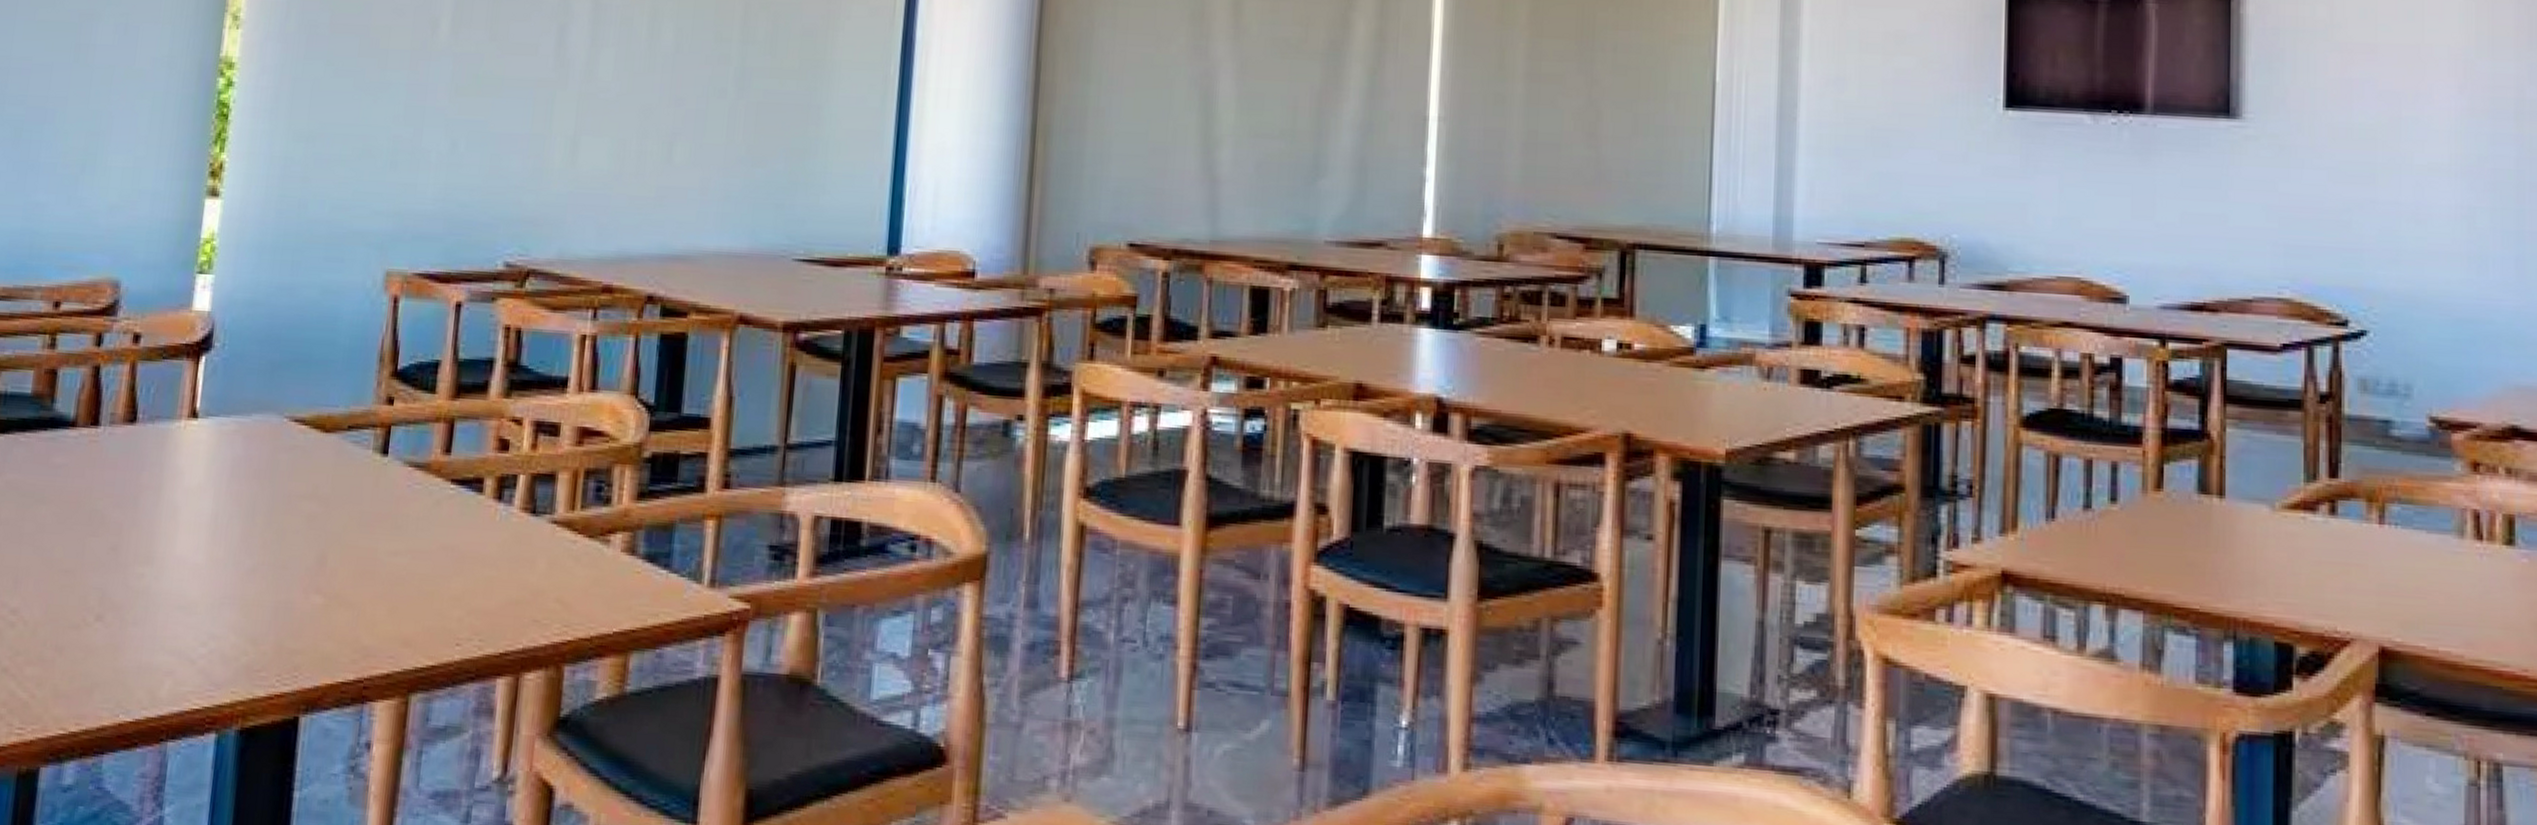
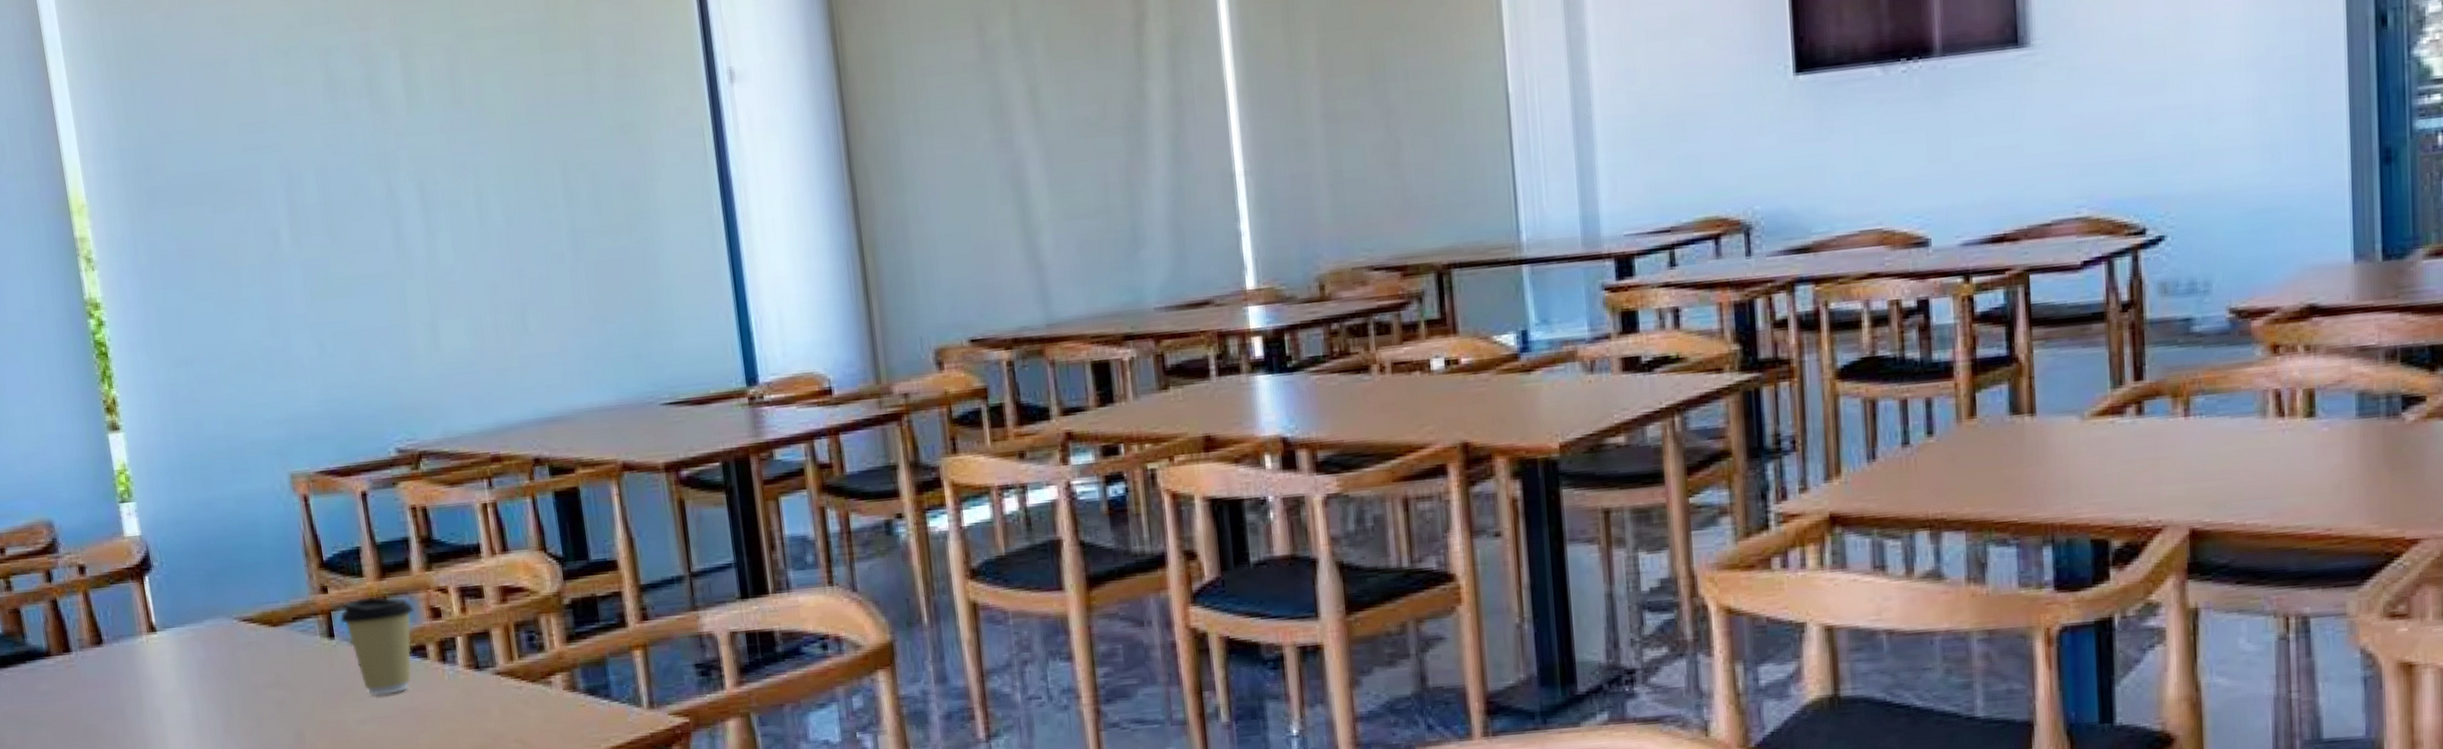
coffee cup: none [399,416,481,527] -> present [340,596,414,696]

